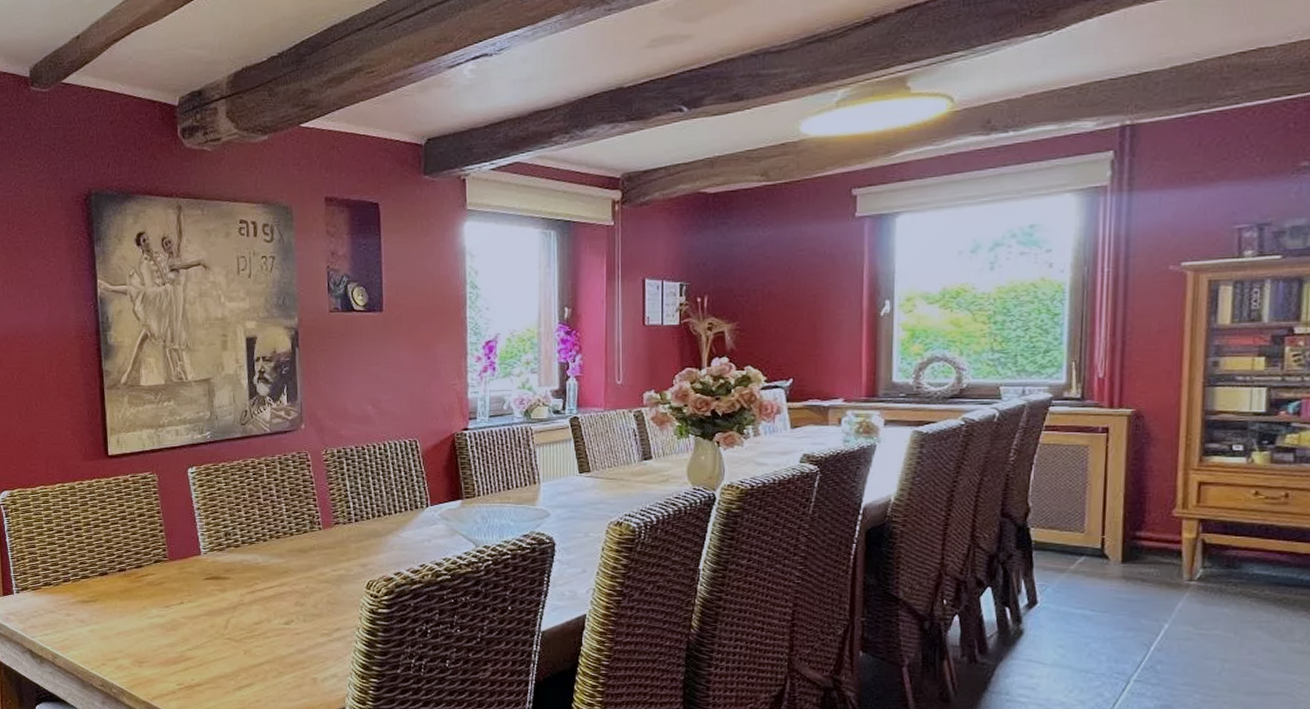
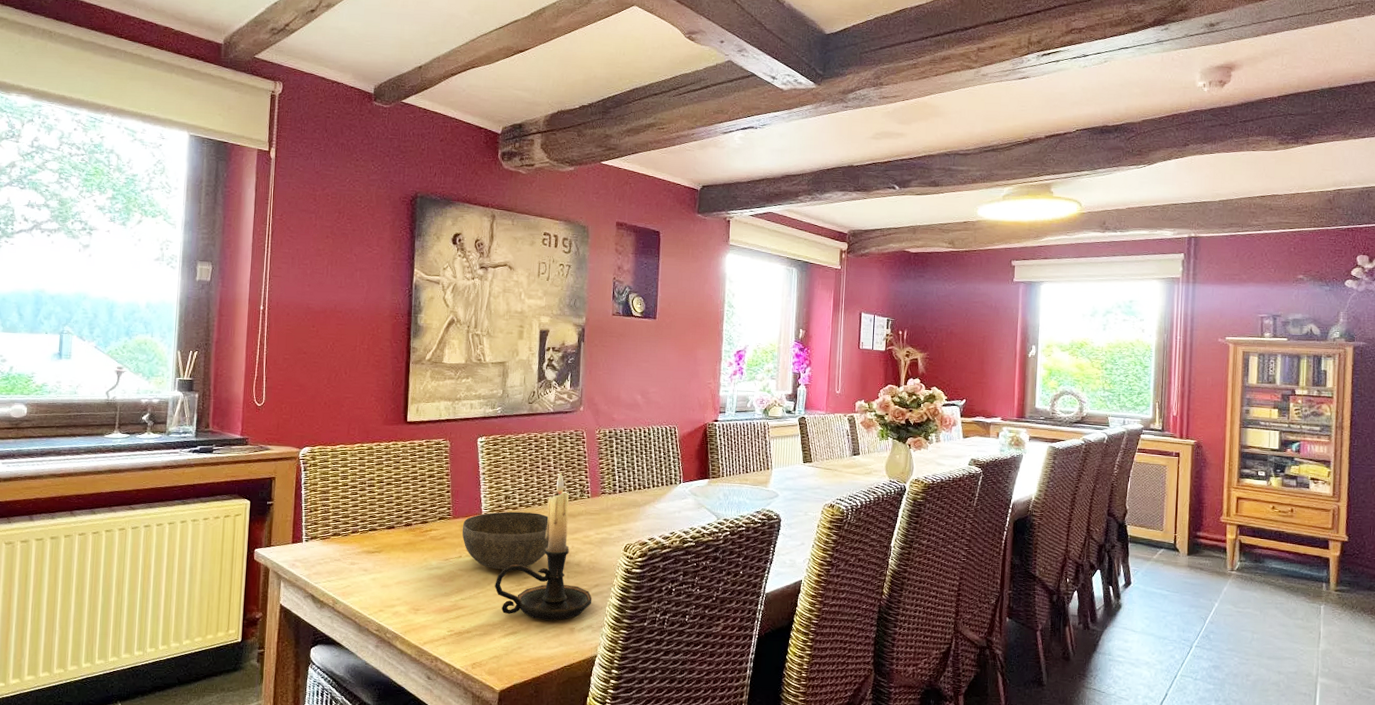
bowl: none [180,550,280,616] -> present [462,511,549,570]
candle holder: none [223,501,335,670] -> present [495,472,592,621]

